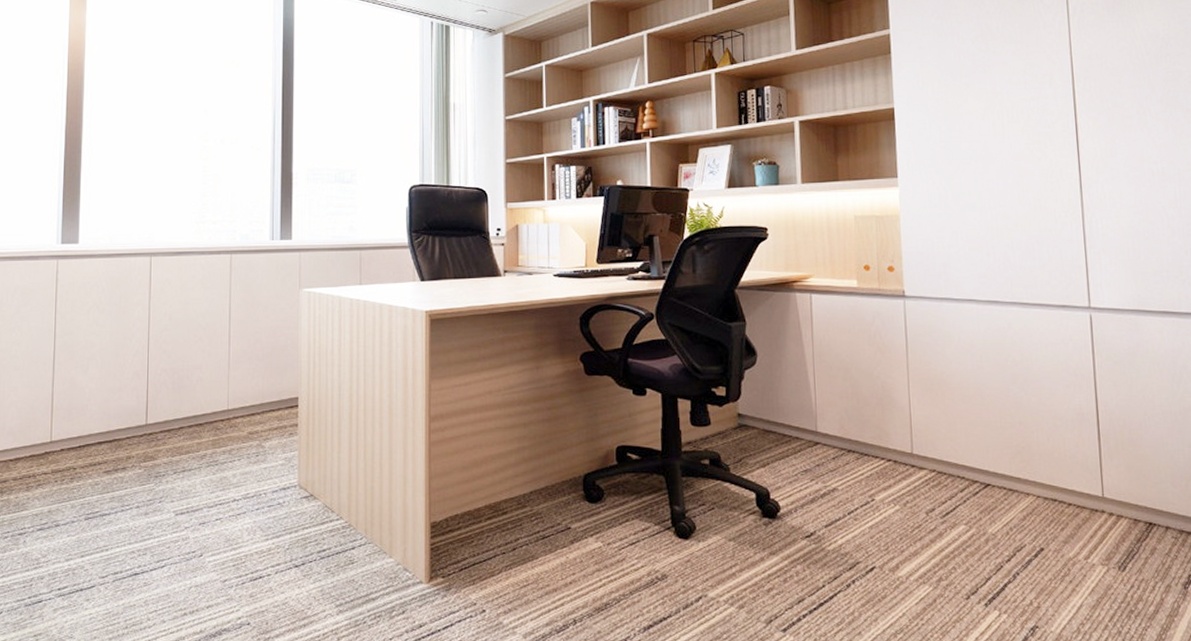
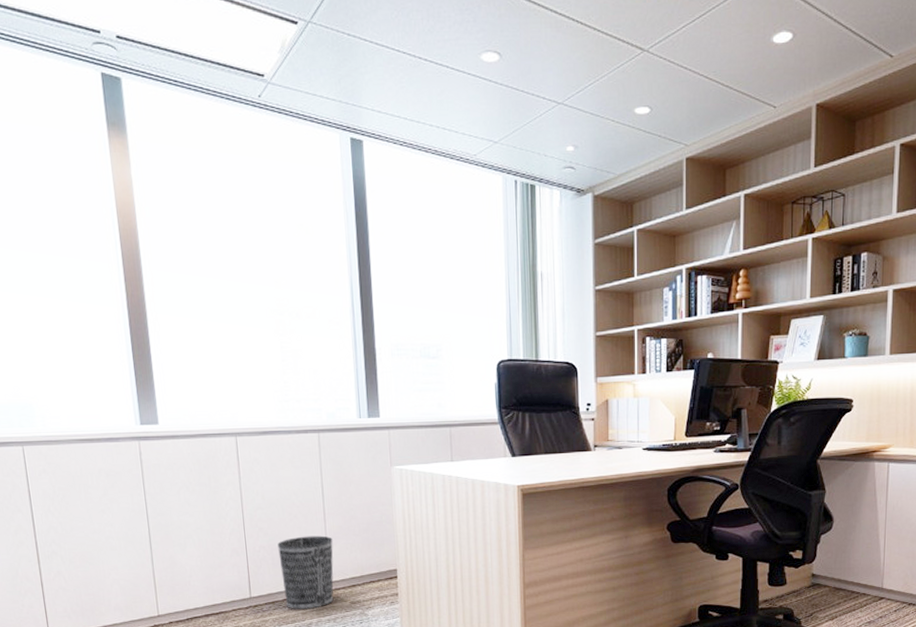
wastebasket: none [180,359,235,440] -> present [277,535,334,610]

